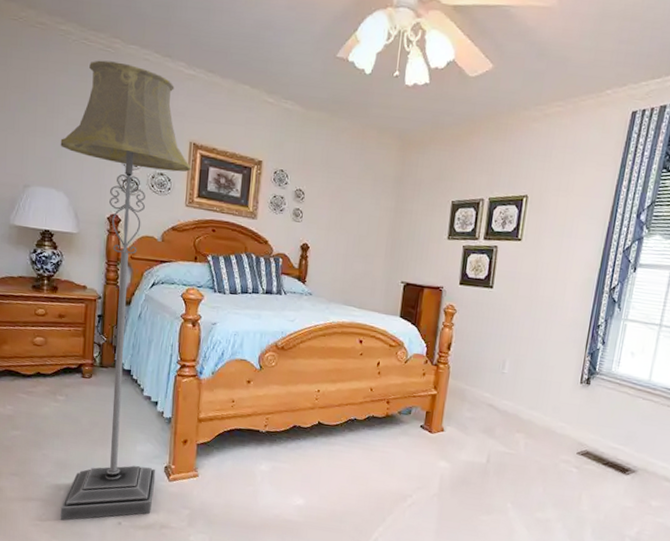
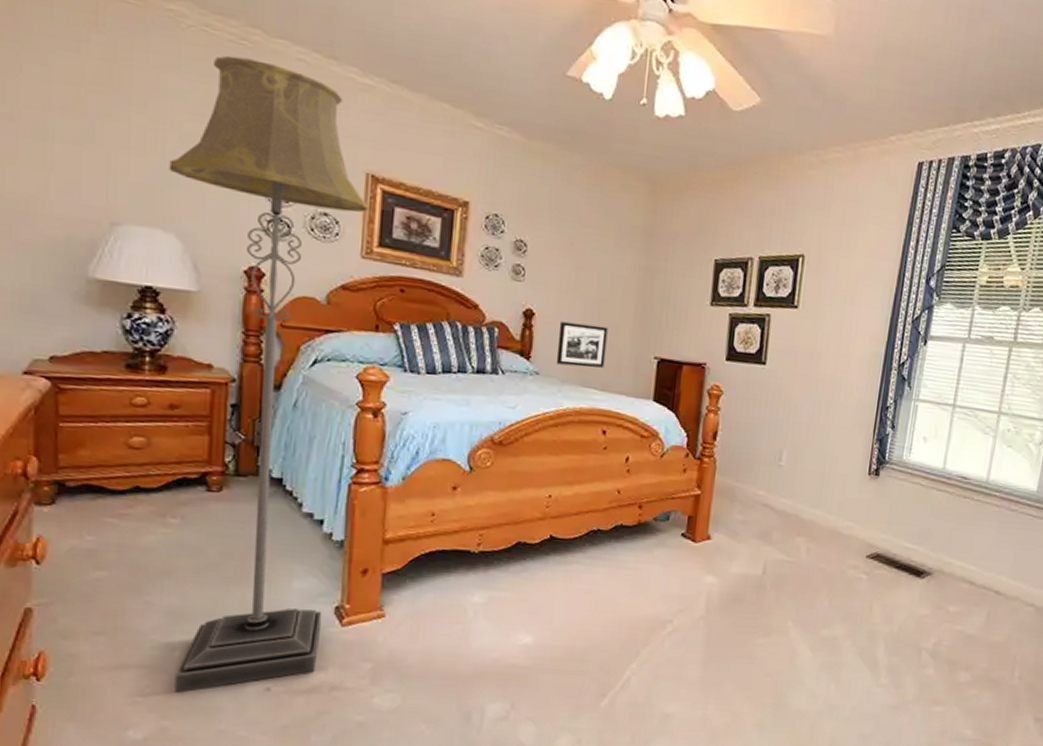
picture frame: none [325,253,365,290] -> present [556,321,608,368]

